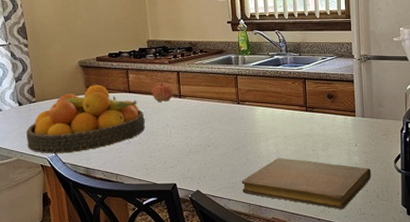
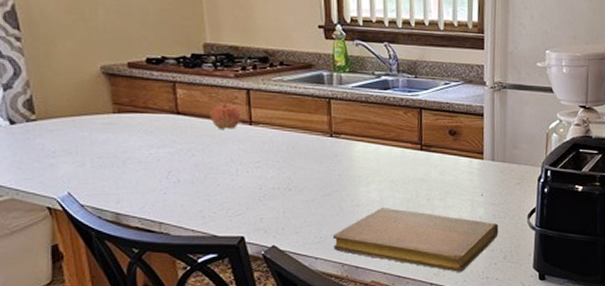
fruit bowl: present [26,84,145,154] -> none [23,100,200,193]

